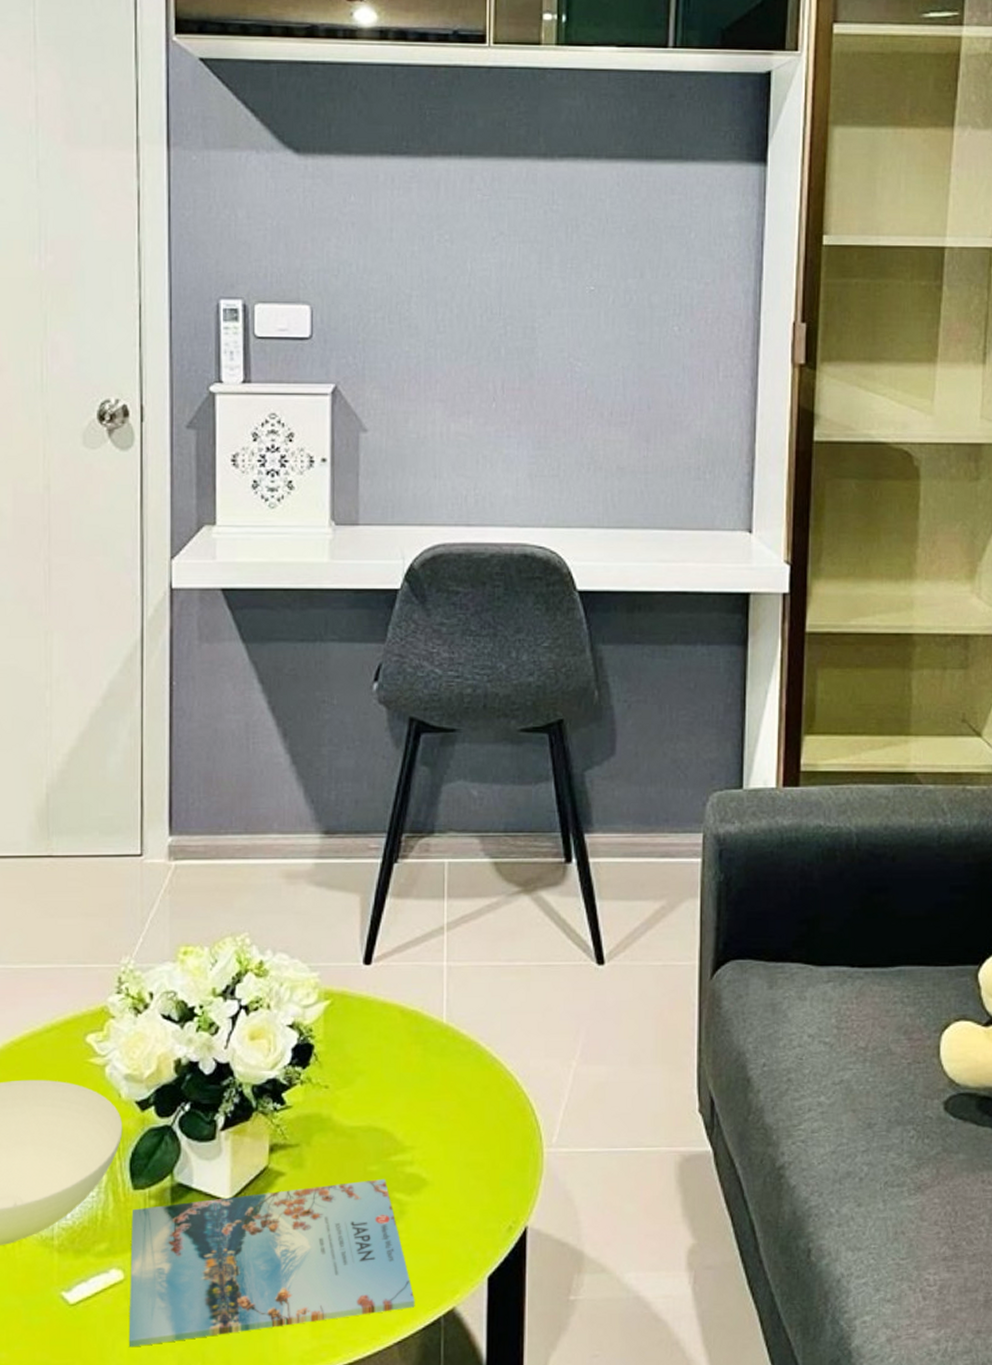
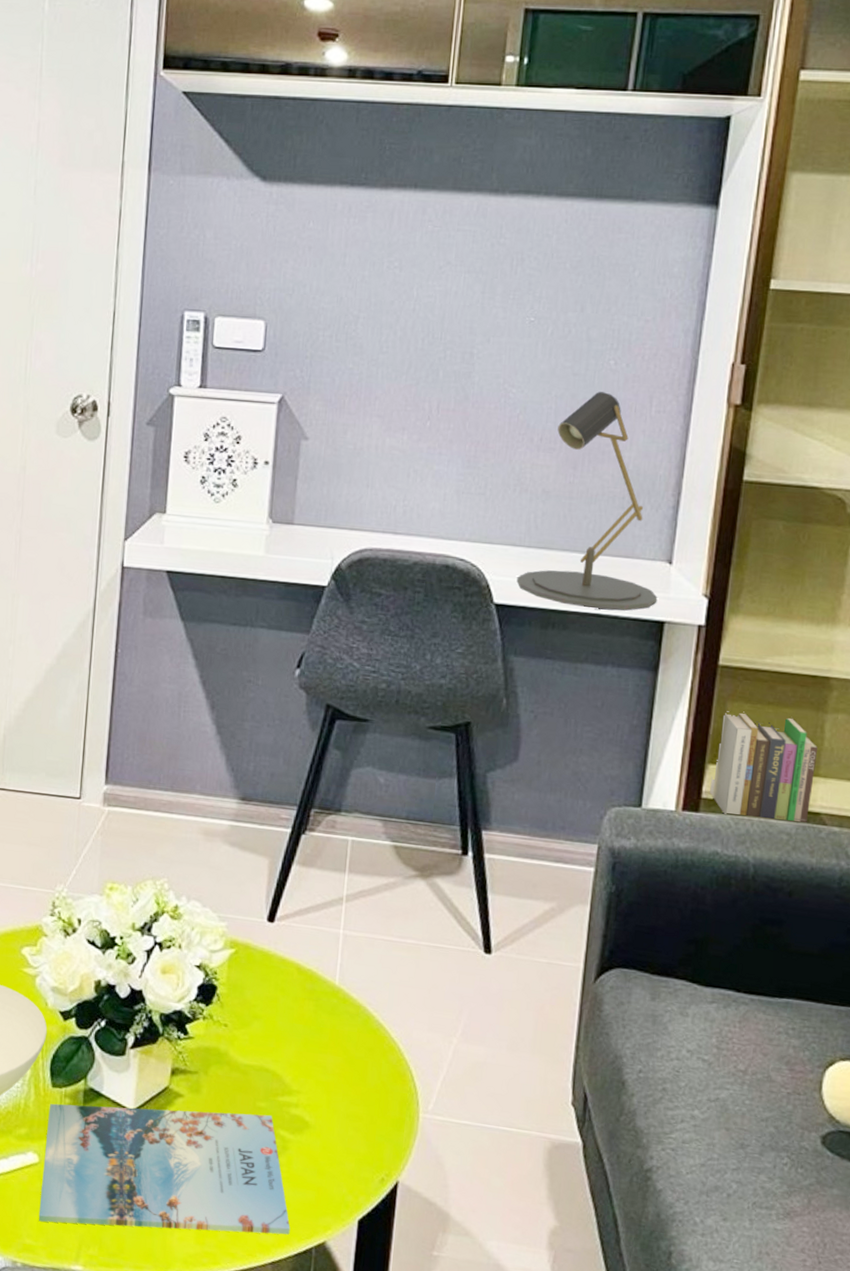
desk lamp: none [598,360,741,586] -> present [517,392,658,611]
books: none [808,677,906,787] -> present [709,711,817,822]

